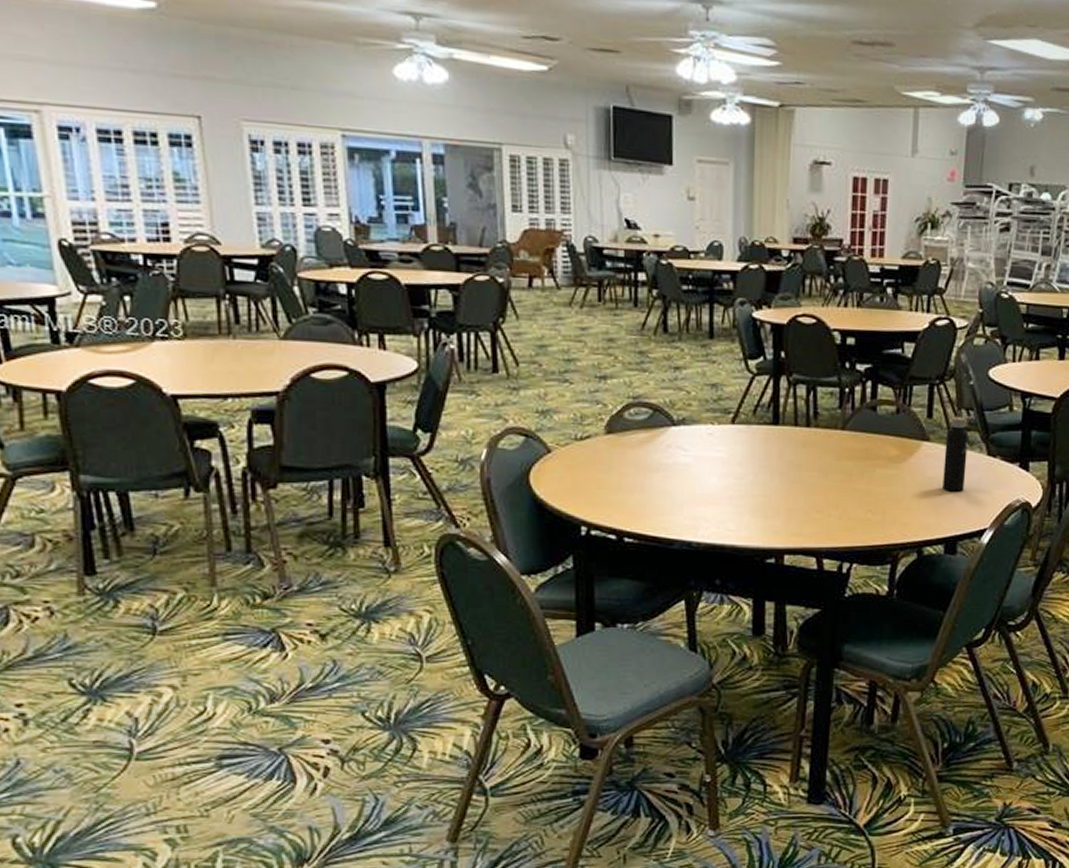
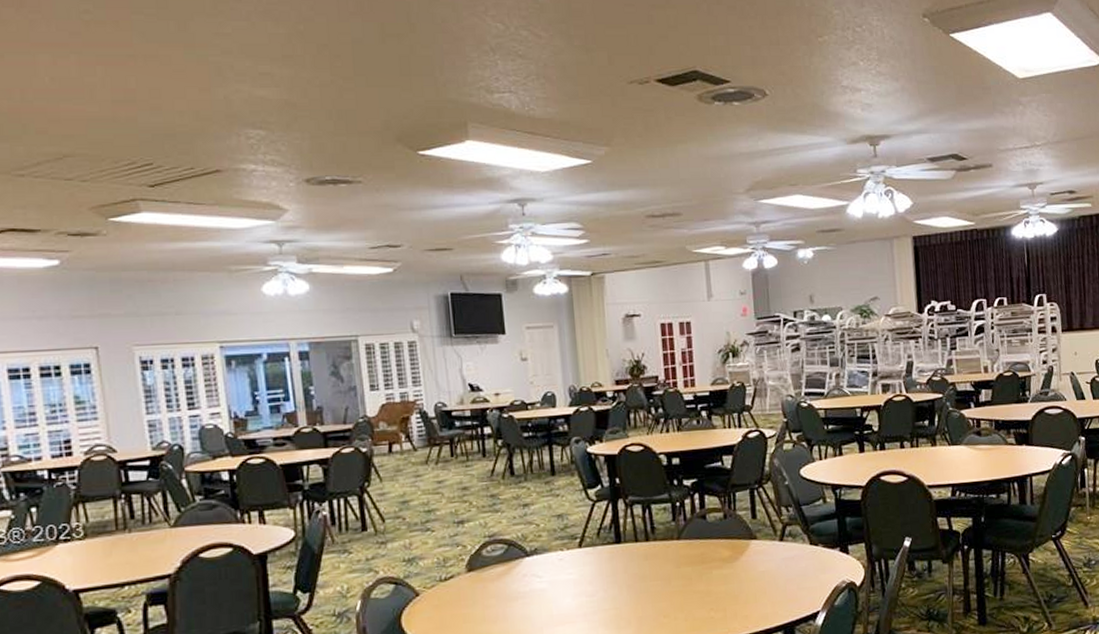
water bottle: present [942,410,968,492] -> none [770,508,794,582]

